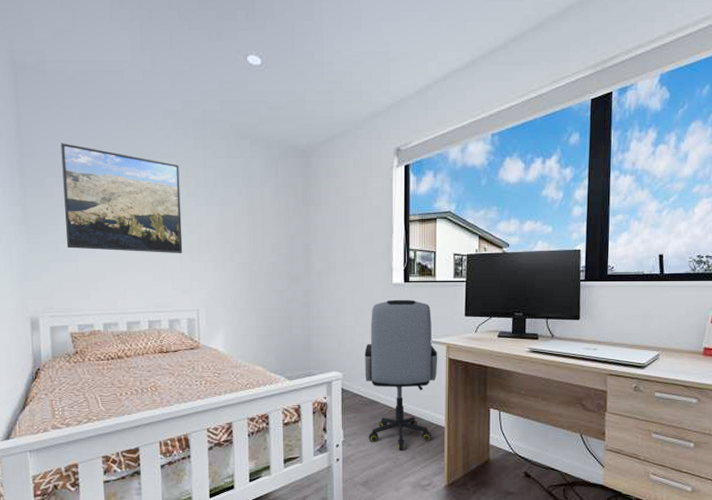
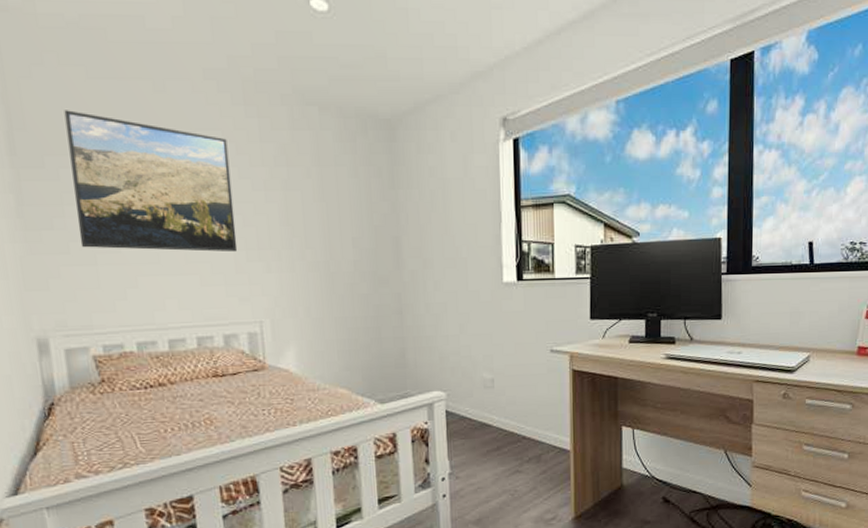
office chair: present [364,299,438,450] -> none [472,301,560,480]

